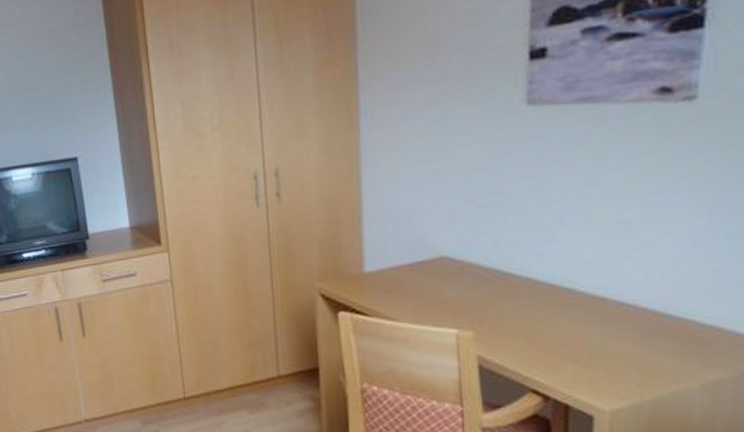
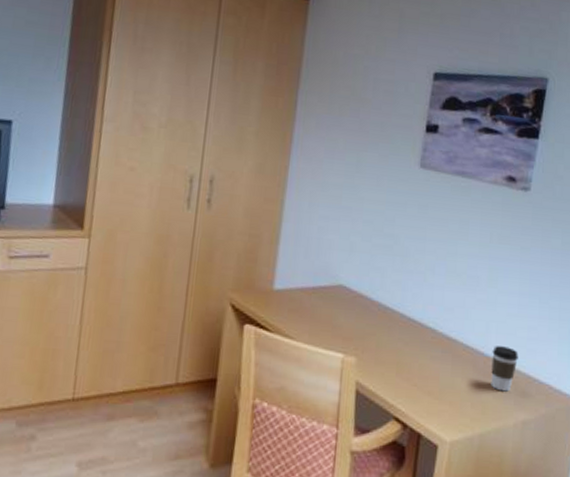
coffee cup: none [659,297,700,350] -> present [490,346,518,392]

